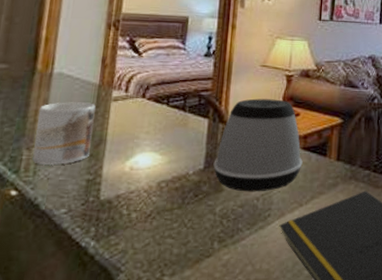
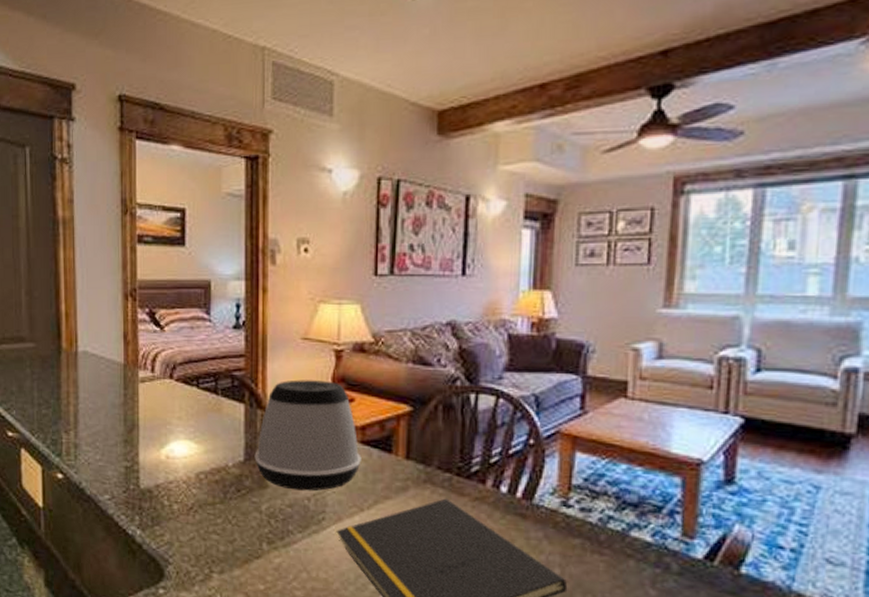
mug: present [32,102,96,166] -> none [70,383,124,450]

